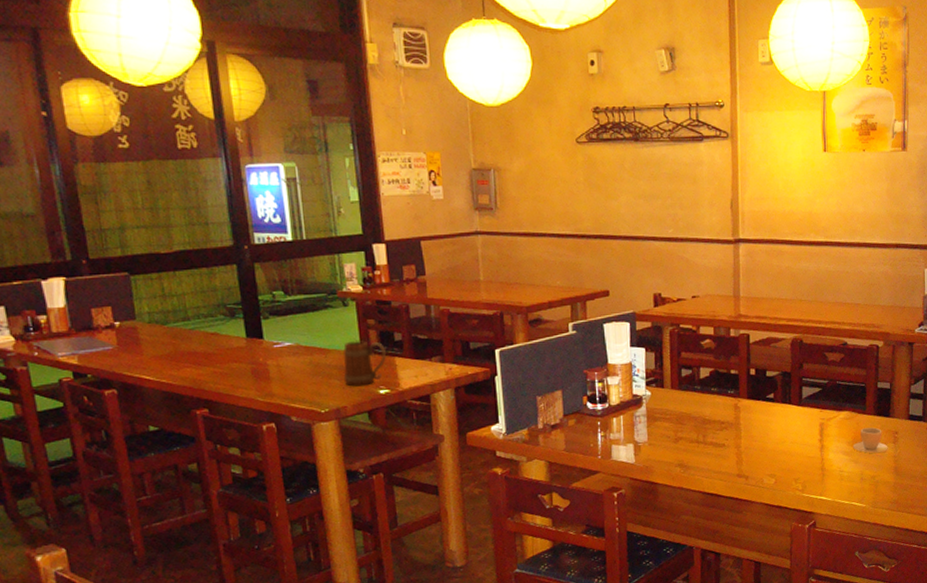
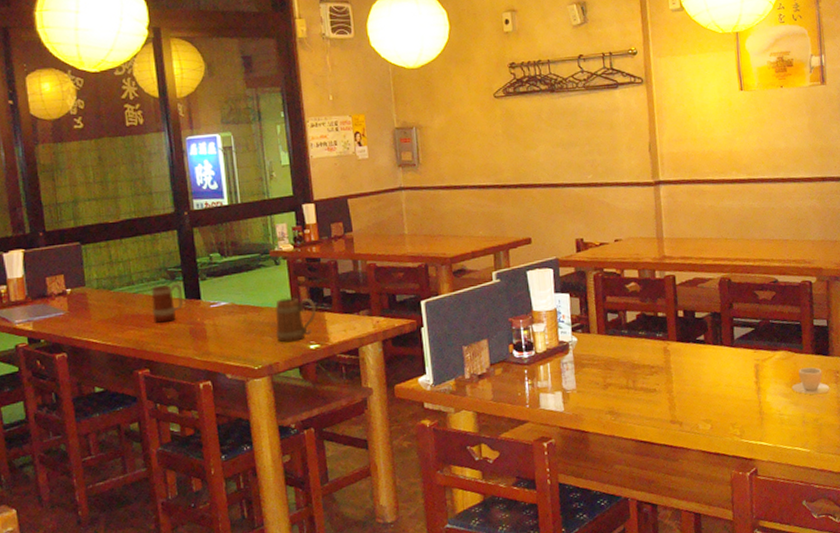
beer mug: none [209,321,245,362] -> present [151,283,184,323]

